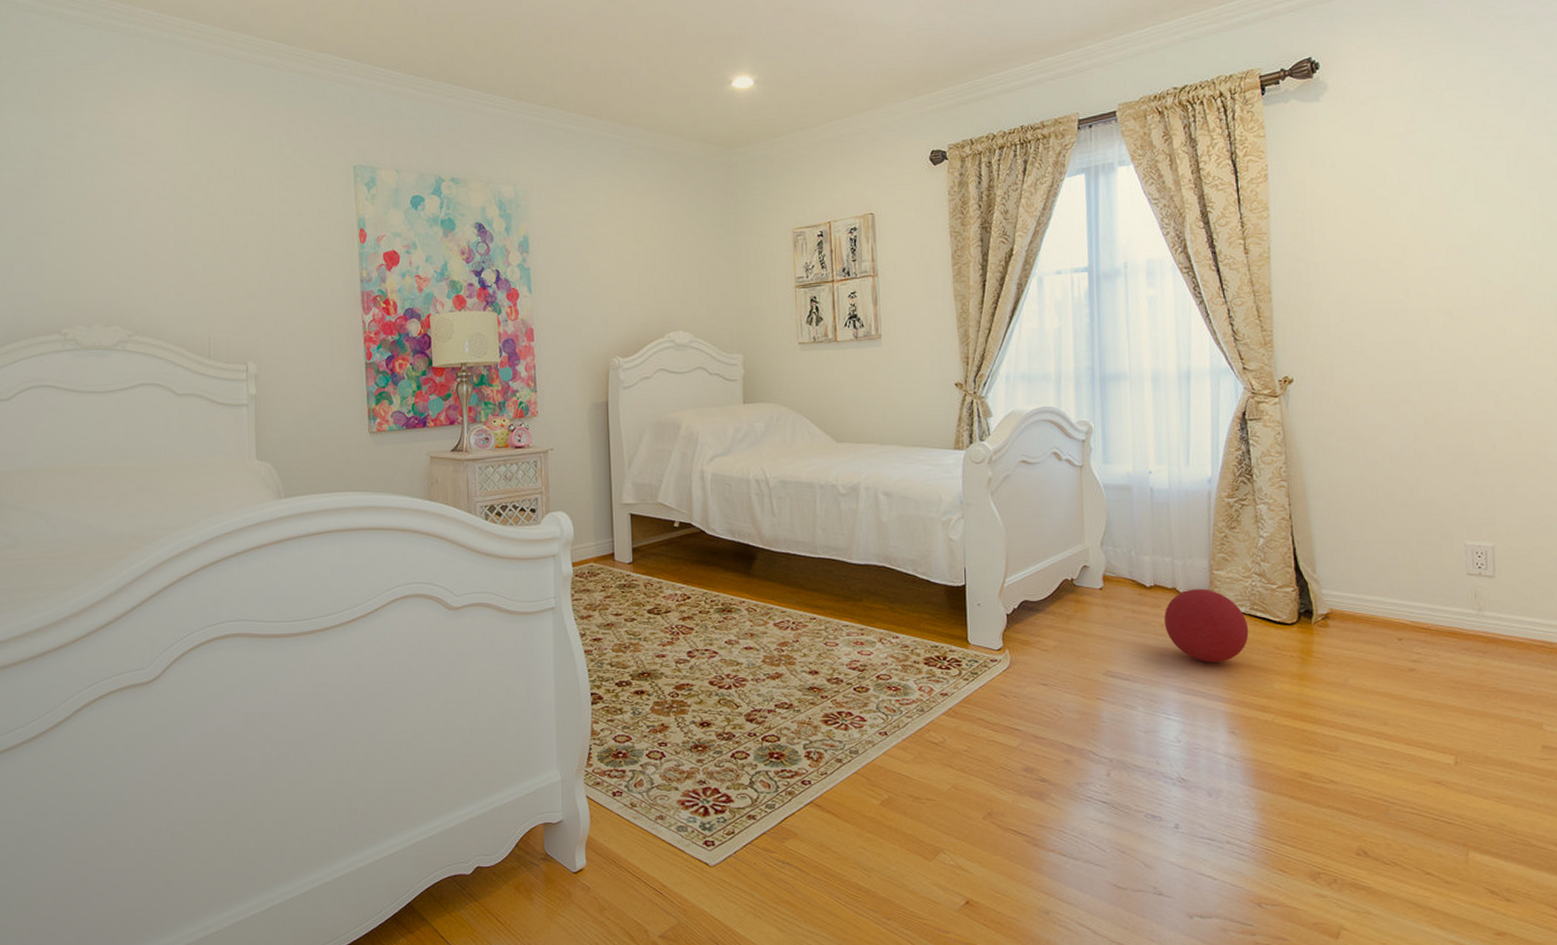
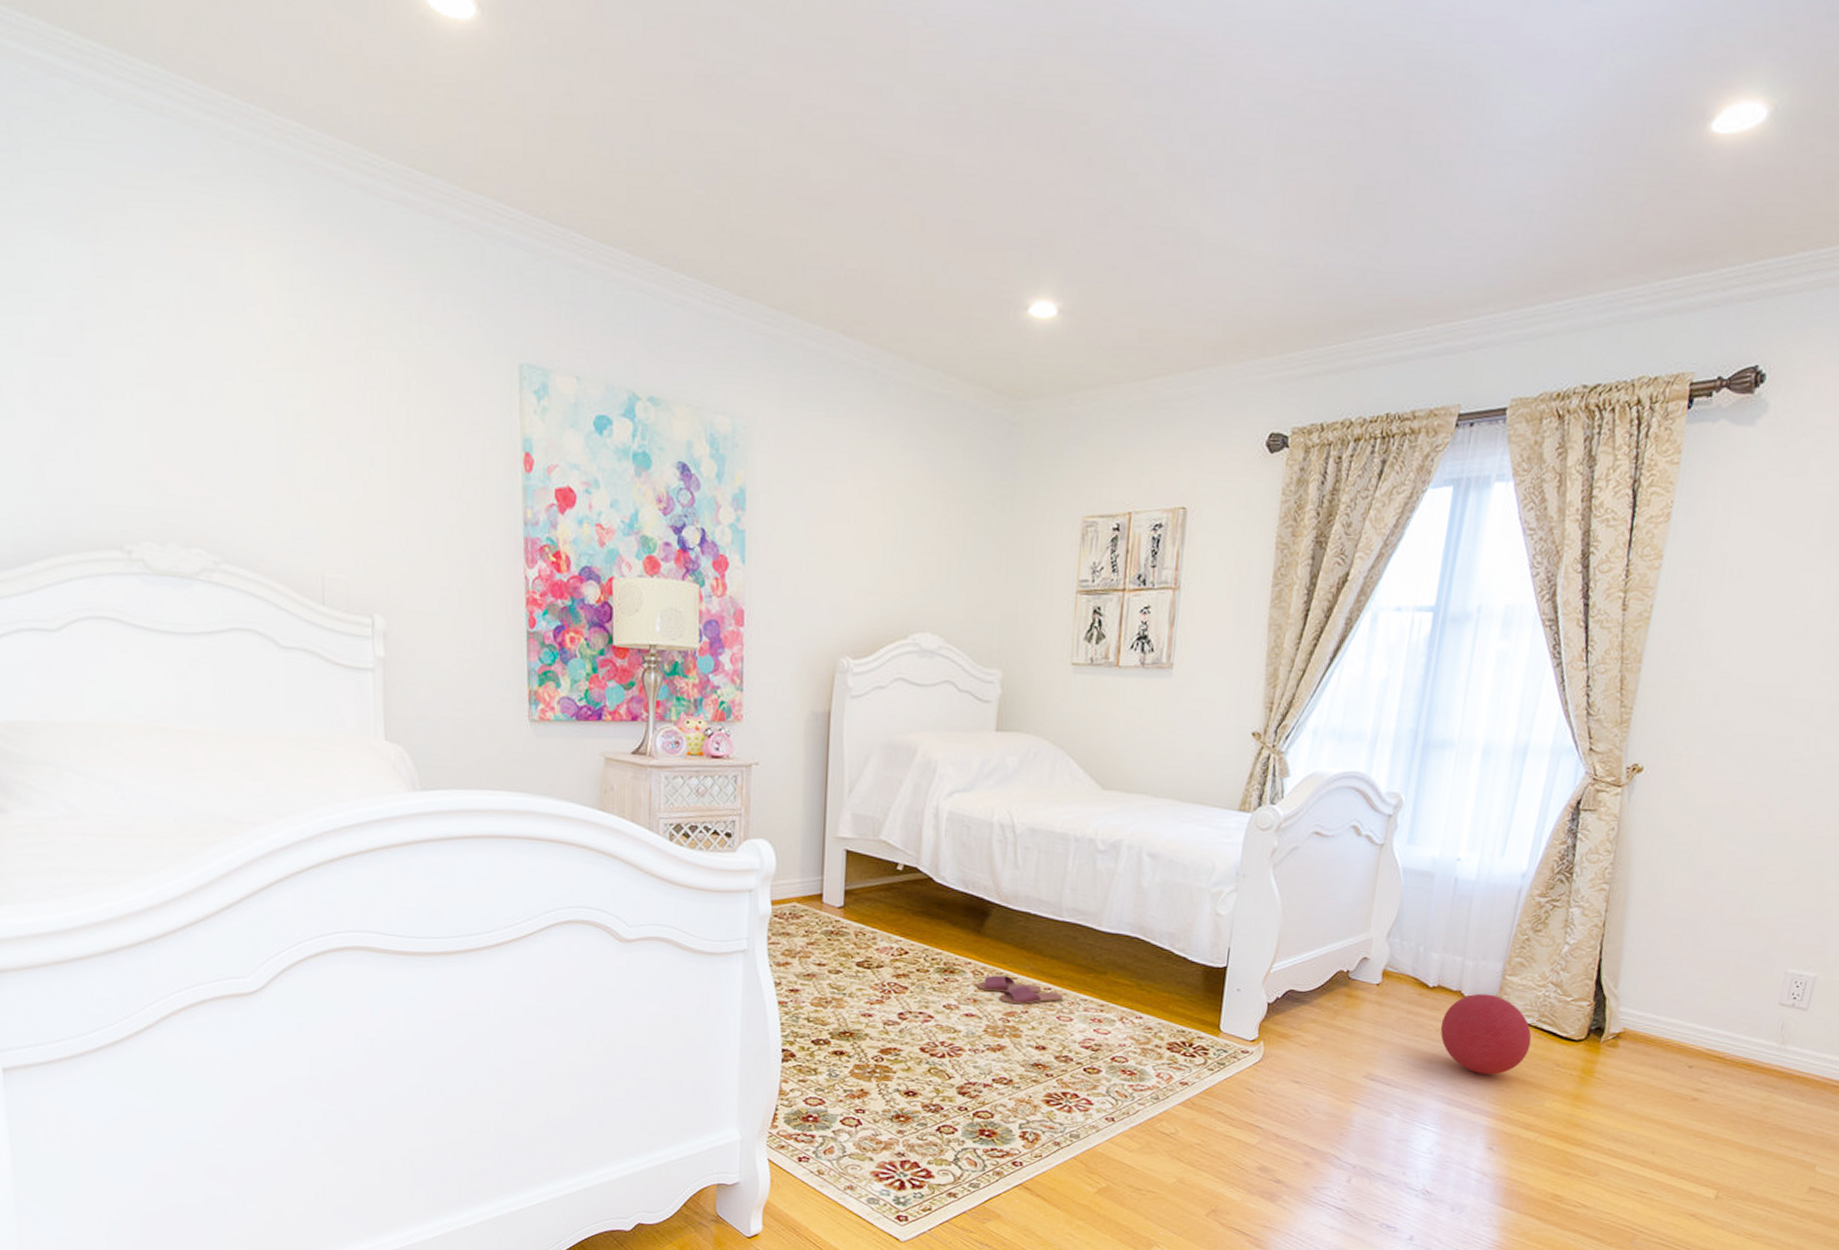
slippers: none [751,610,827,635] -> present [976,975,1063,1005]

